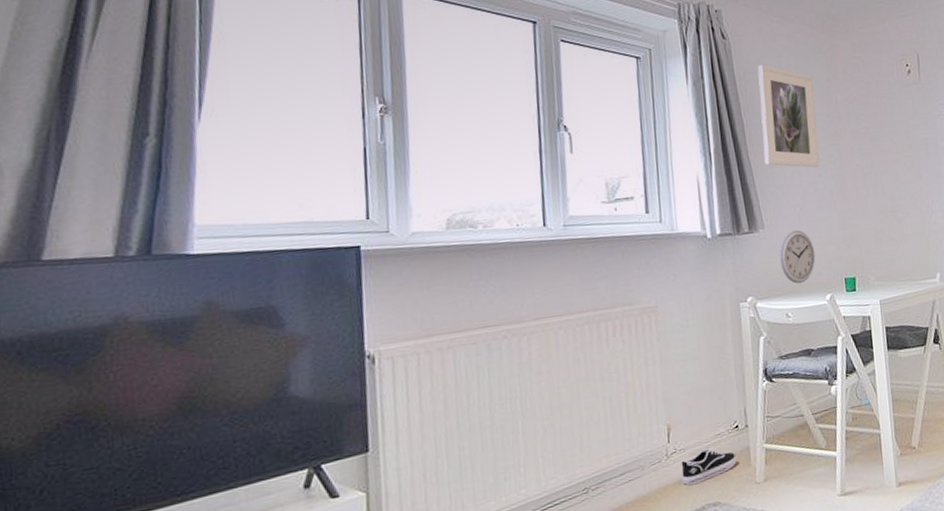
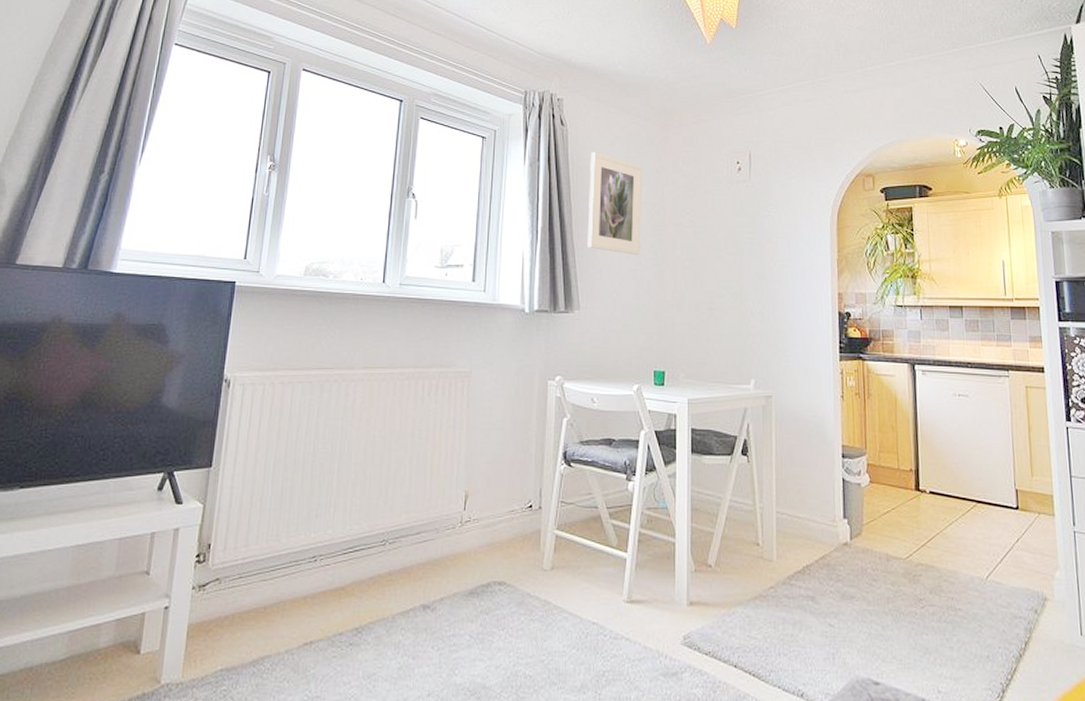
shoe: present [681,448,737,486] -> none [473,523,527,559]
wall clock: present [779,230,816,284] -> none [591,315,627,369]

